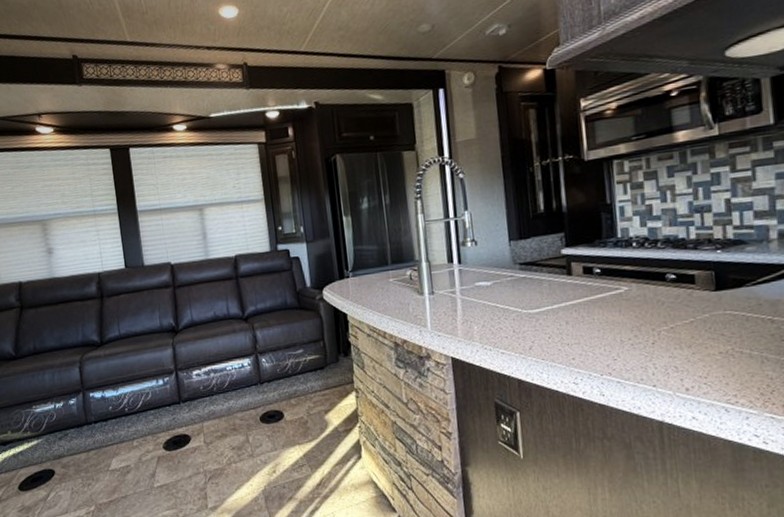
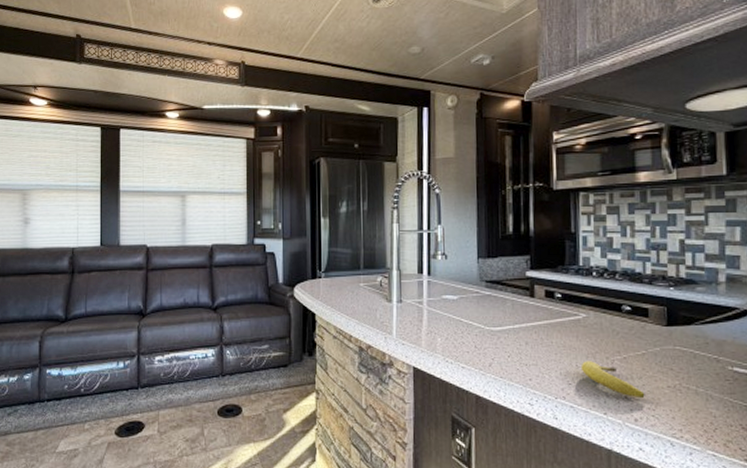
fruit: none [625,334,696,368] -> present [580,361,645,399]

